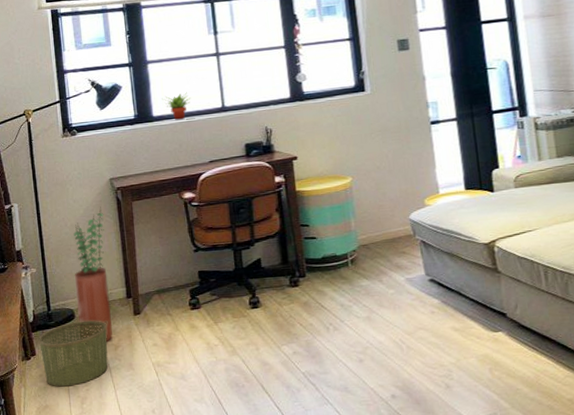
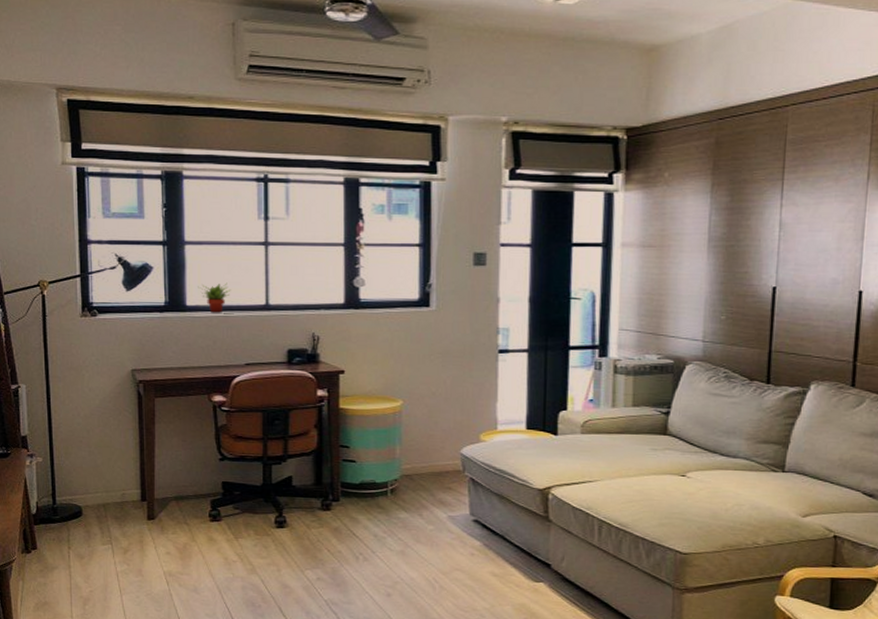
basket: present [36,320,108,387] -> none [39,519,118,586]
vase: present [74,206,113,343] -> none [84,399,122,544]

